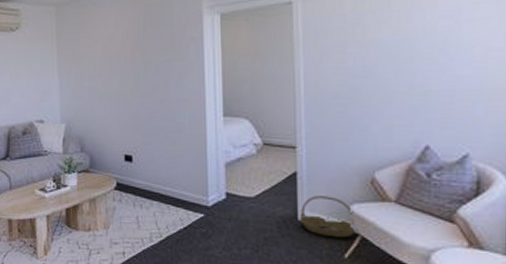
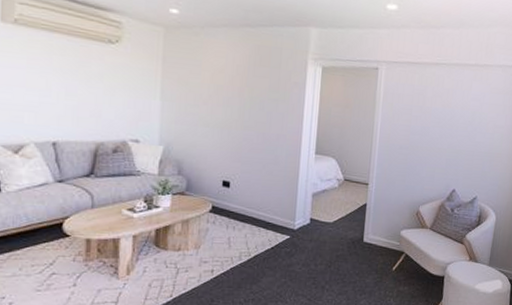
basket: present [299,196,358,238] -> none [364,223,404,255]

